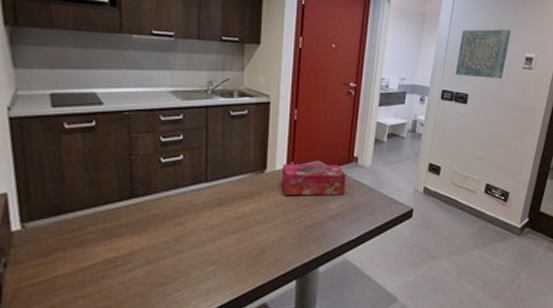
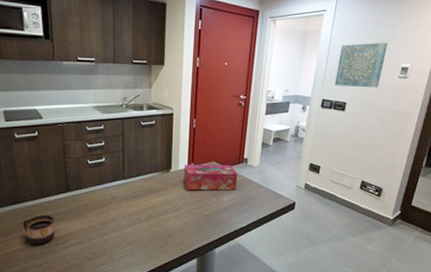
cup: none [68,228,114,267] -> present [22,214,56,244]

